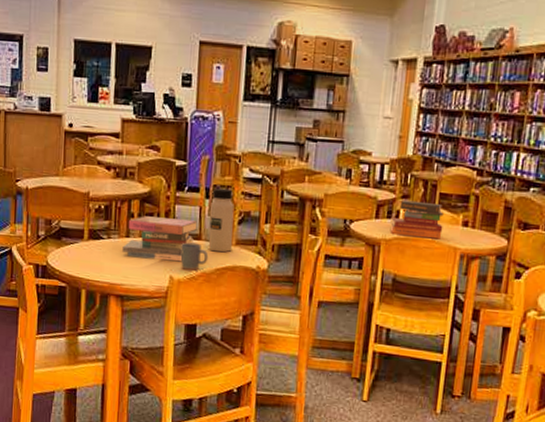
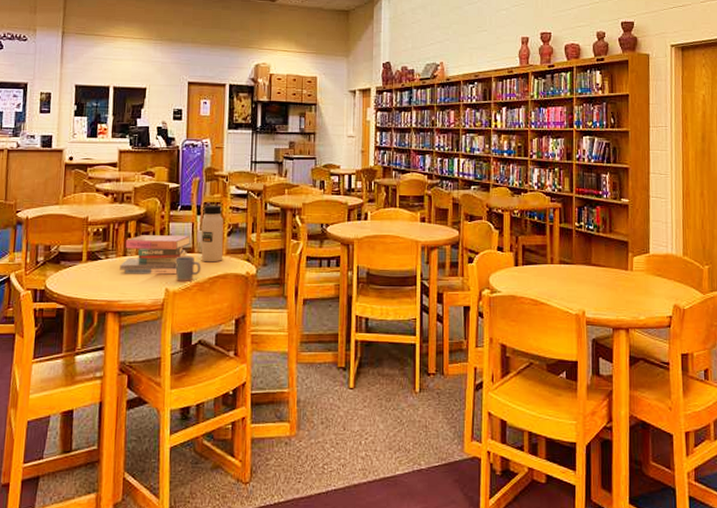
books: present [390,200,443,240] -> none [360,203,405,235]

